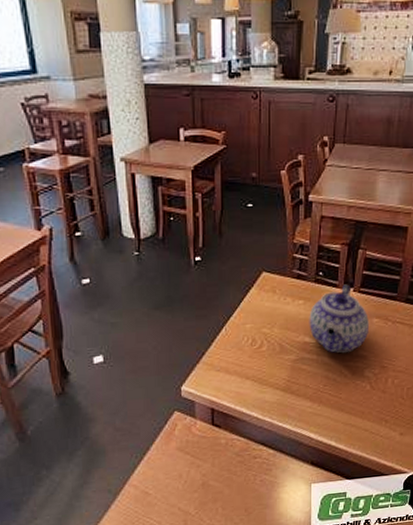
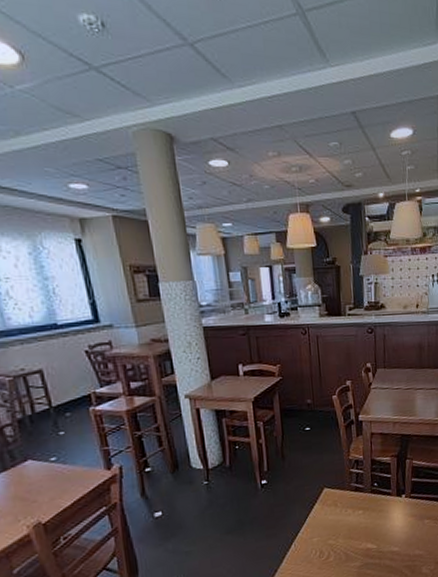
teapot: present [309,284,370,353] -> none [369,491,423,556]

